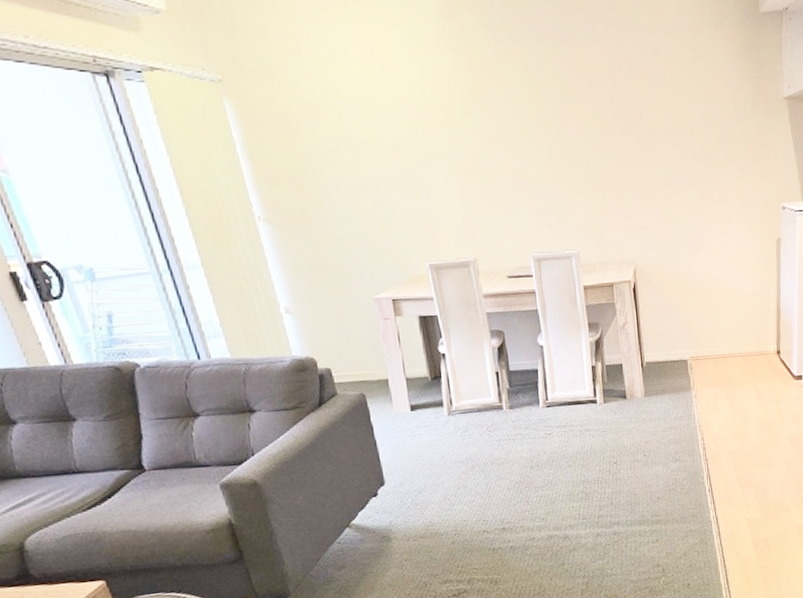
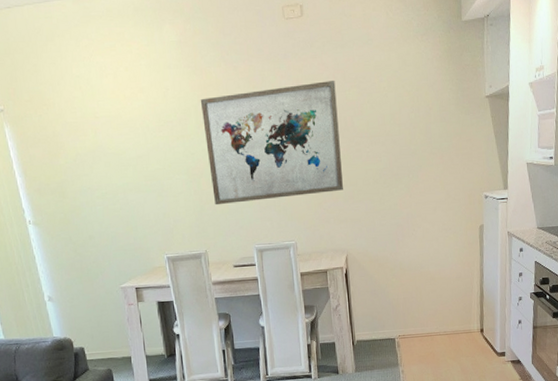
wall art: none [466,70,631,207] -> present [200,81,343,205]

